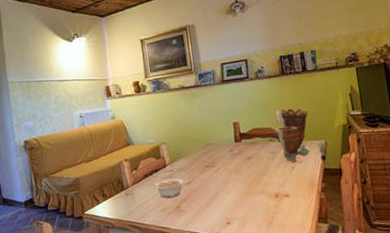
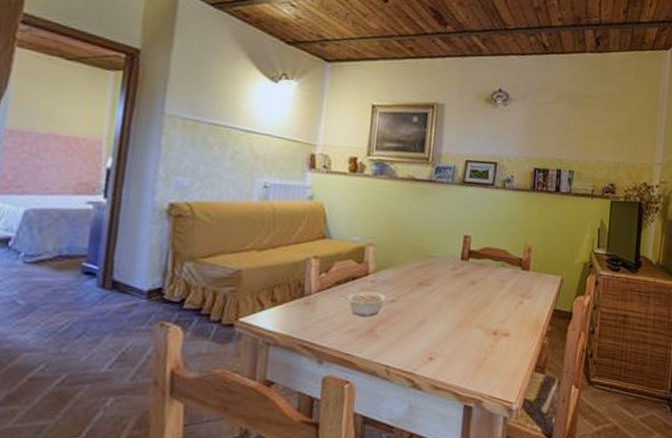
clay pot: present [274,108,327,163] -> none [508,230,561,301]

